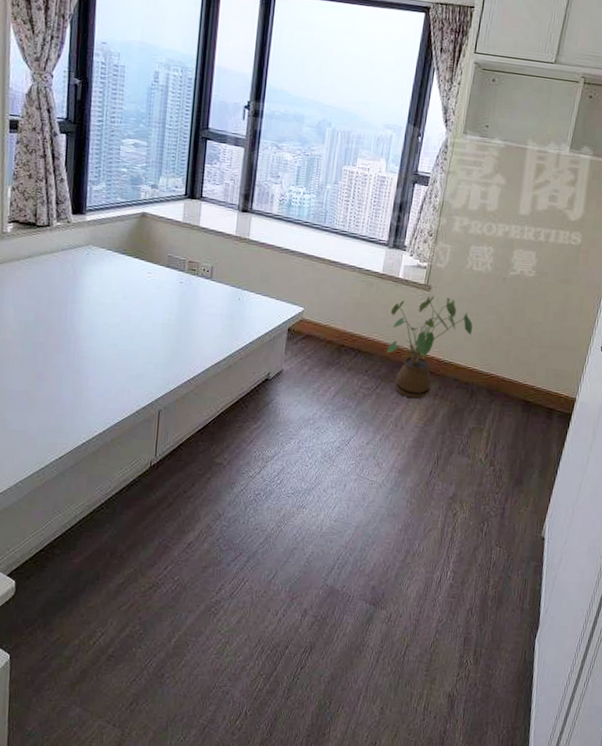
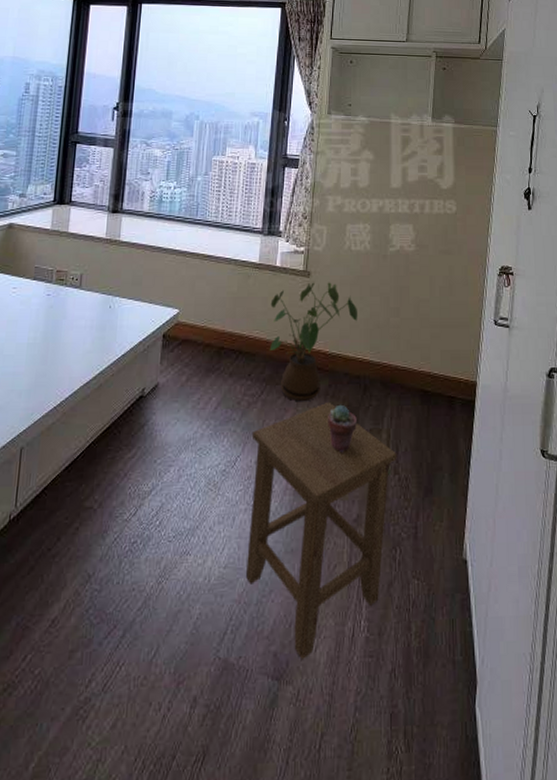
stool: none [352,401,495,594] -> present [245,401,397,659]
potted succulent: none [434,404,462,444] -> present [328,404,357,453]

